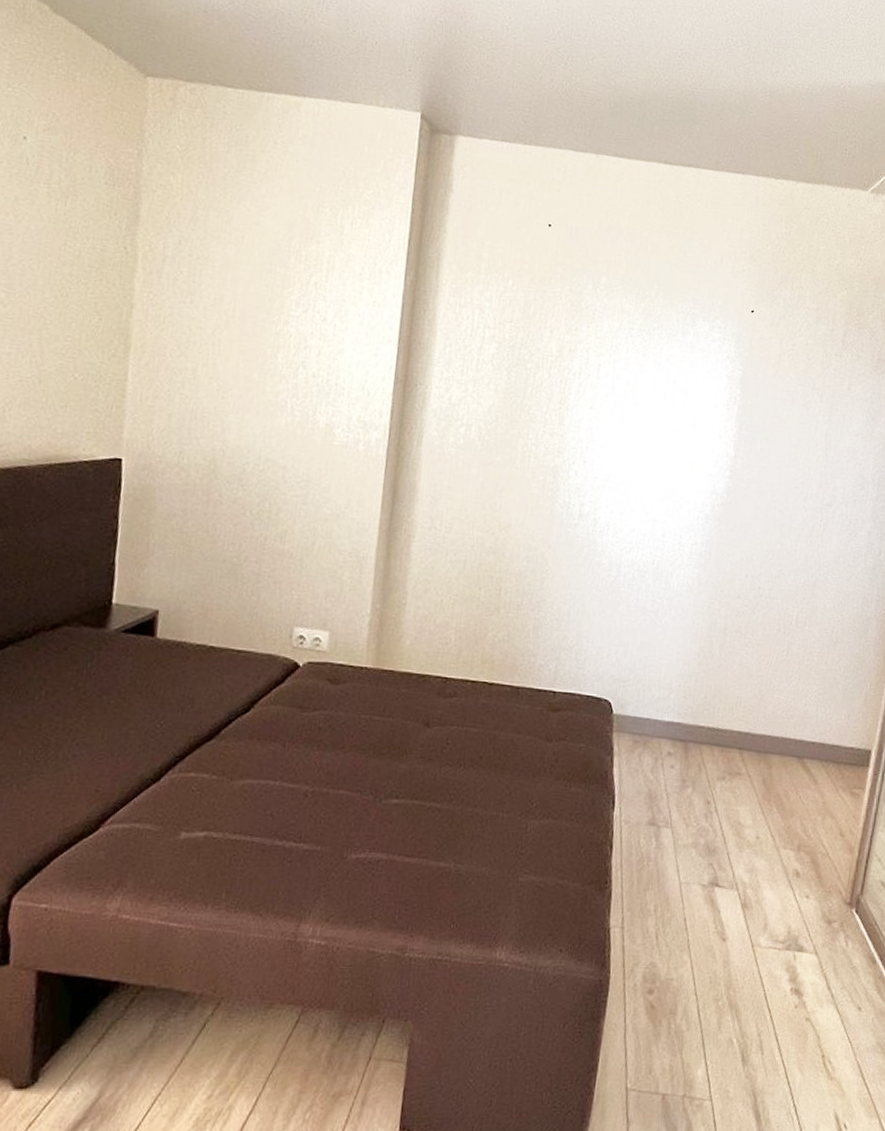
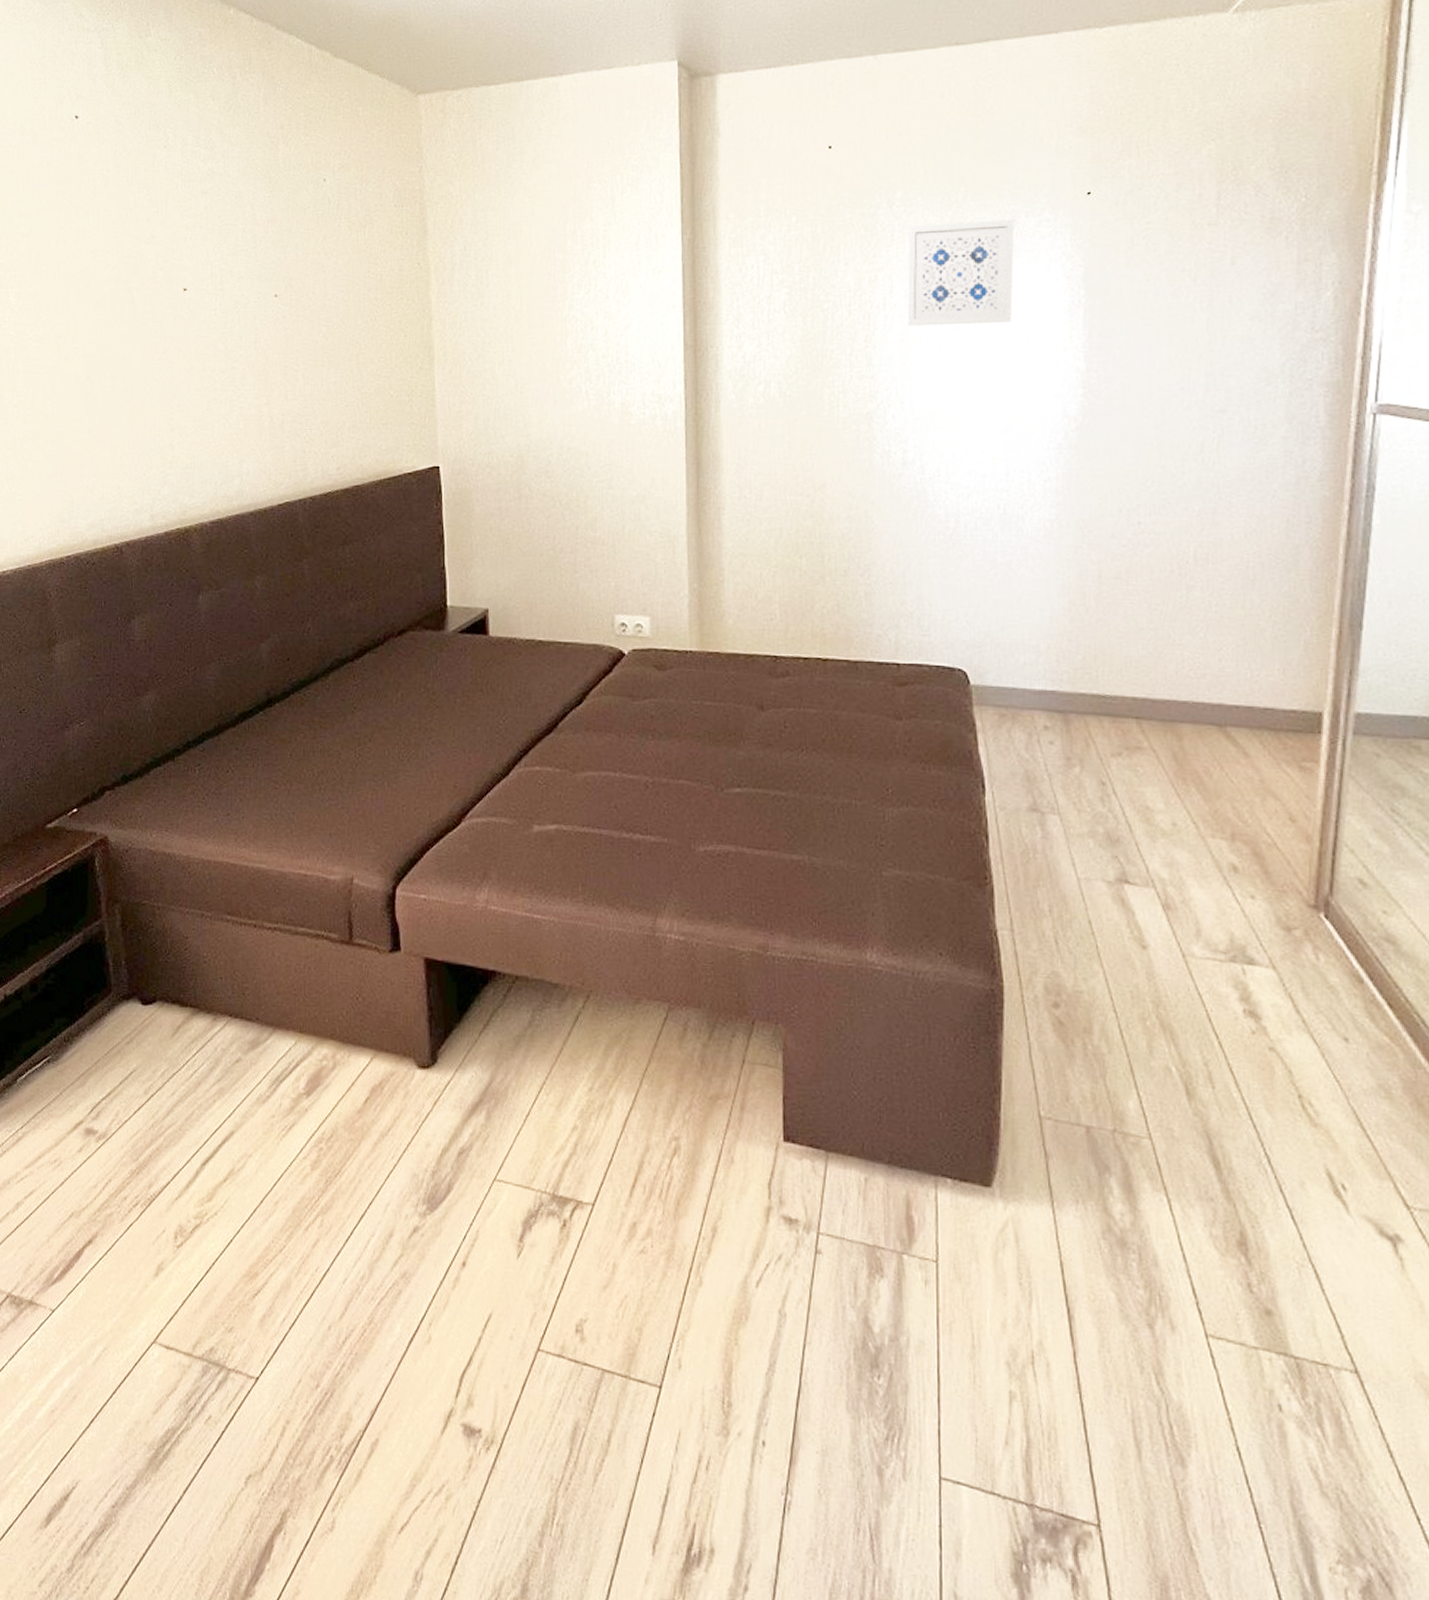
wall art: none [597,309,694,407] -> present [907,218,1015,327]

